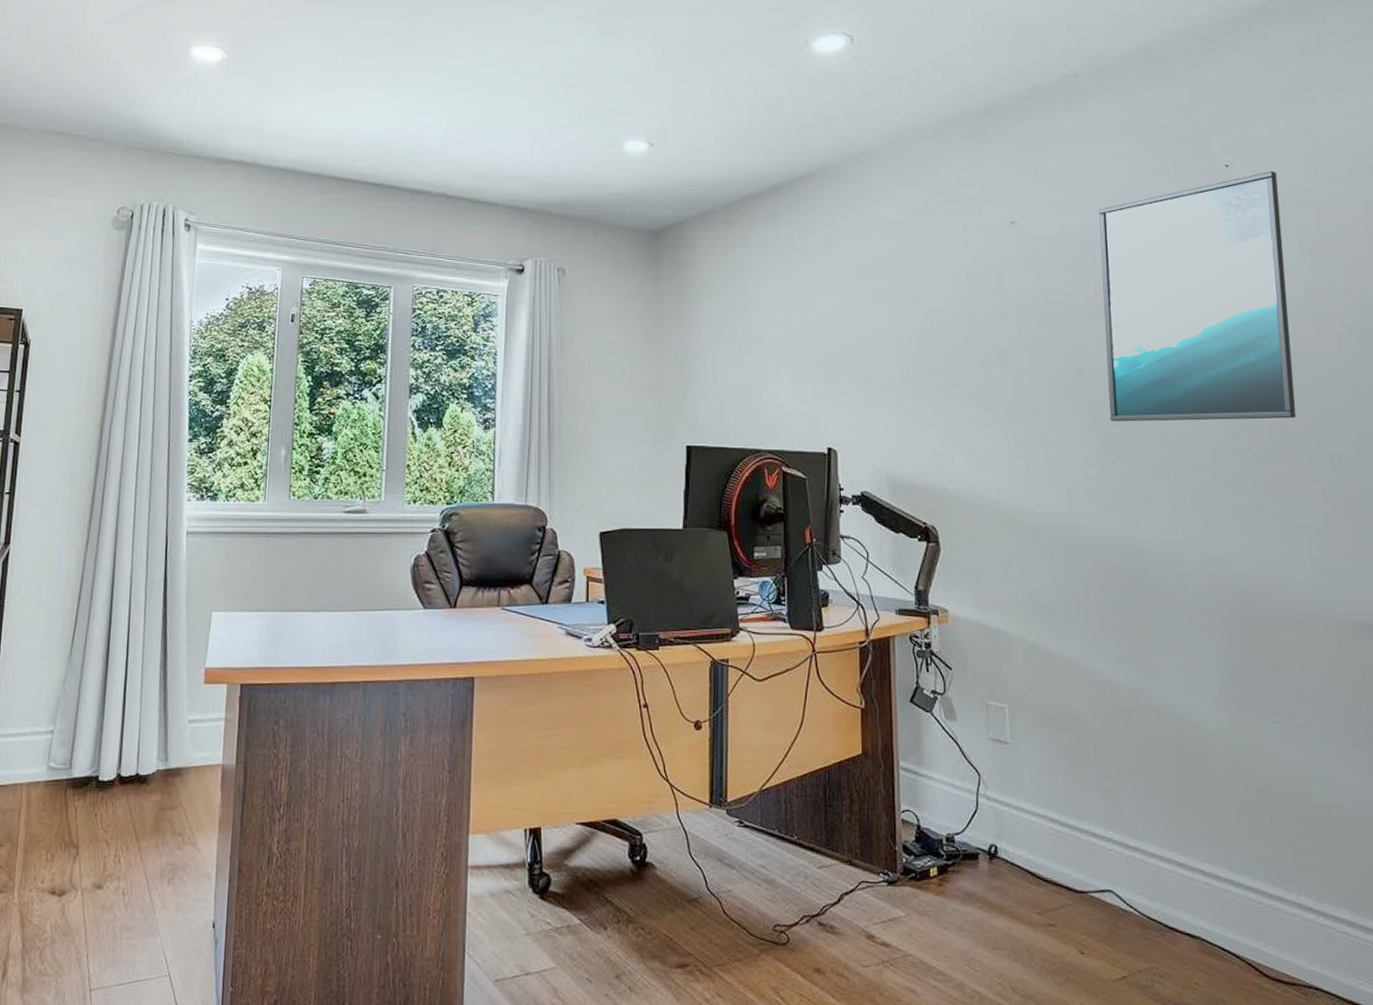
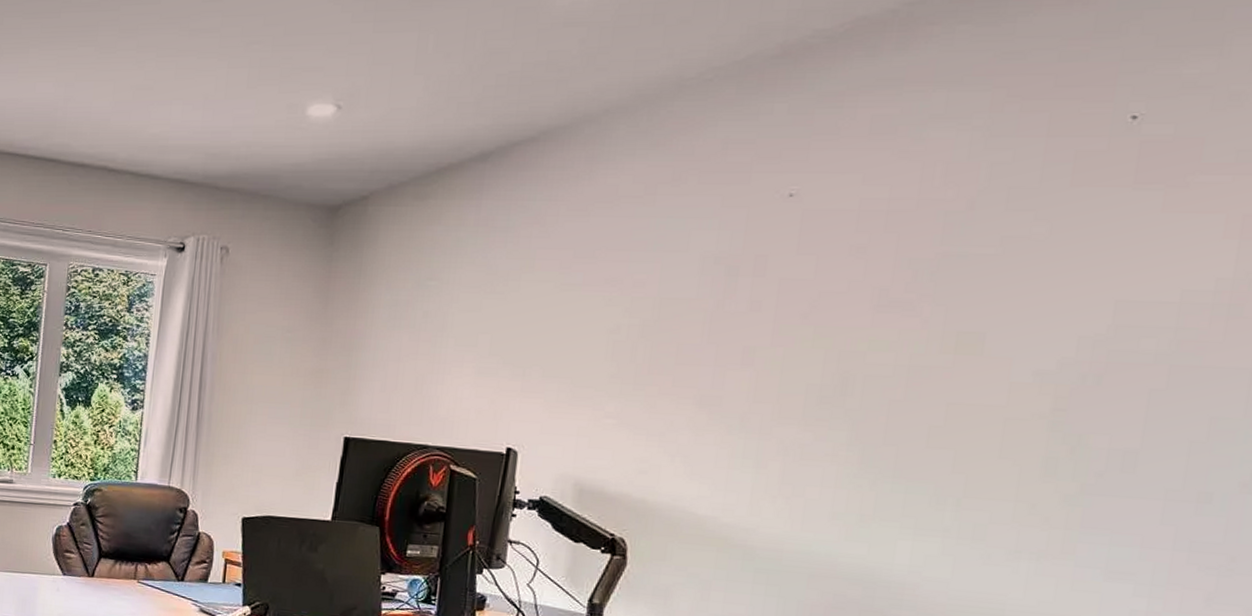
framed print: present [1099,170,1297,422] -> none [879,122,1216,446]

